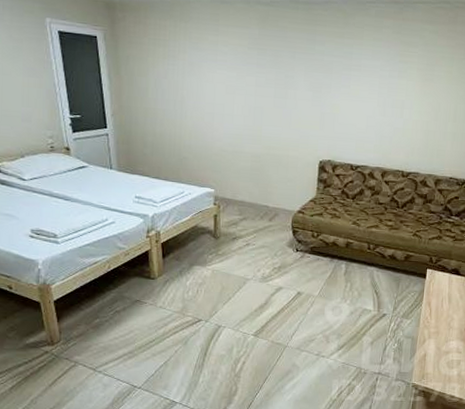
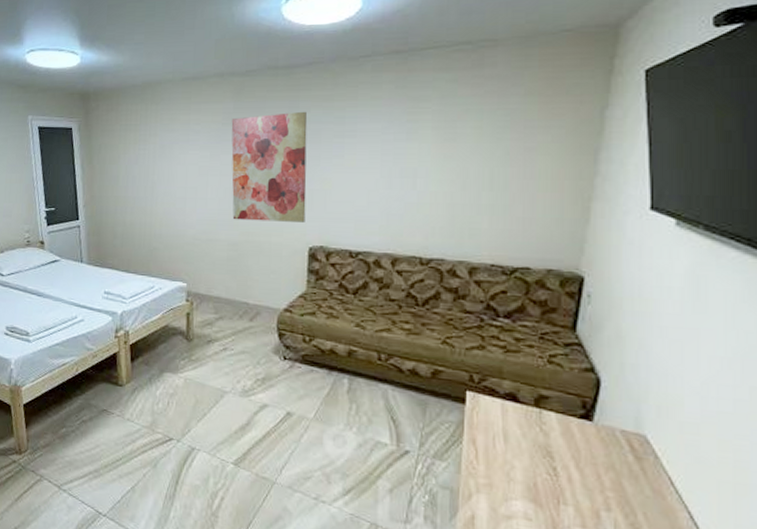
wall art: none [256,44,322,140] -> present [231,111,308,222]

